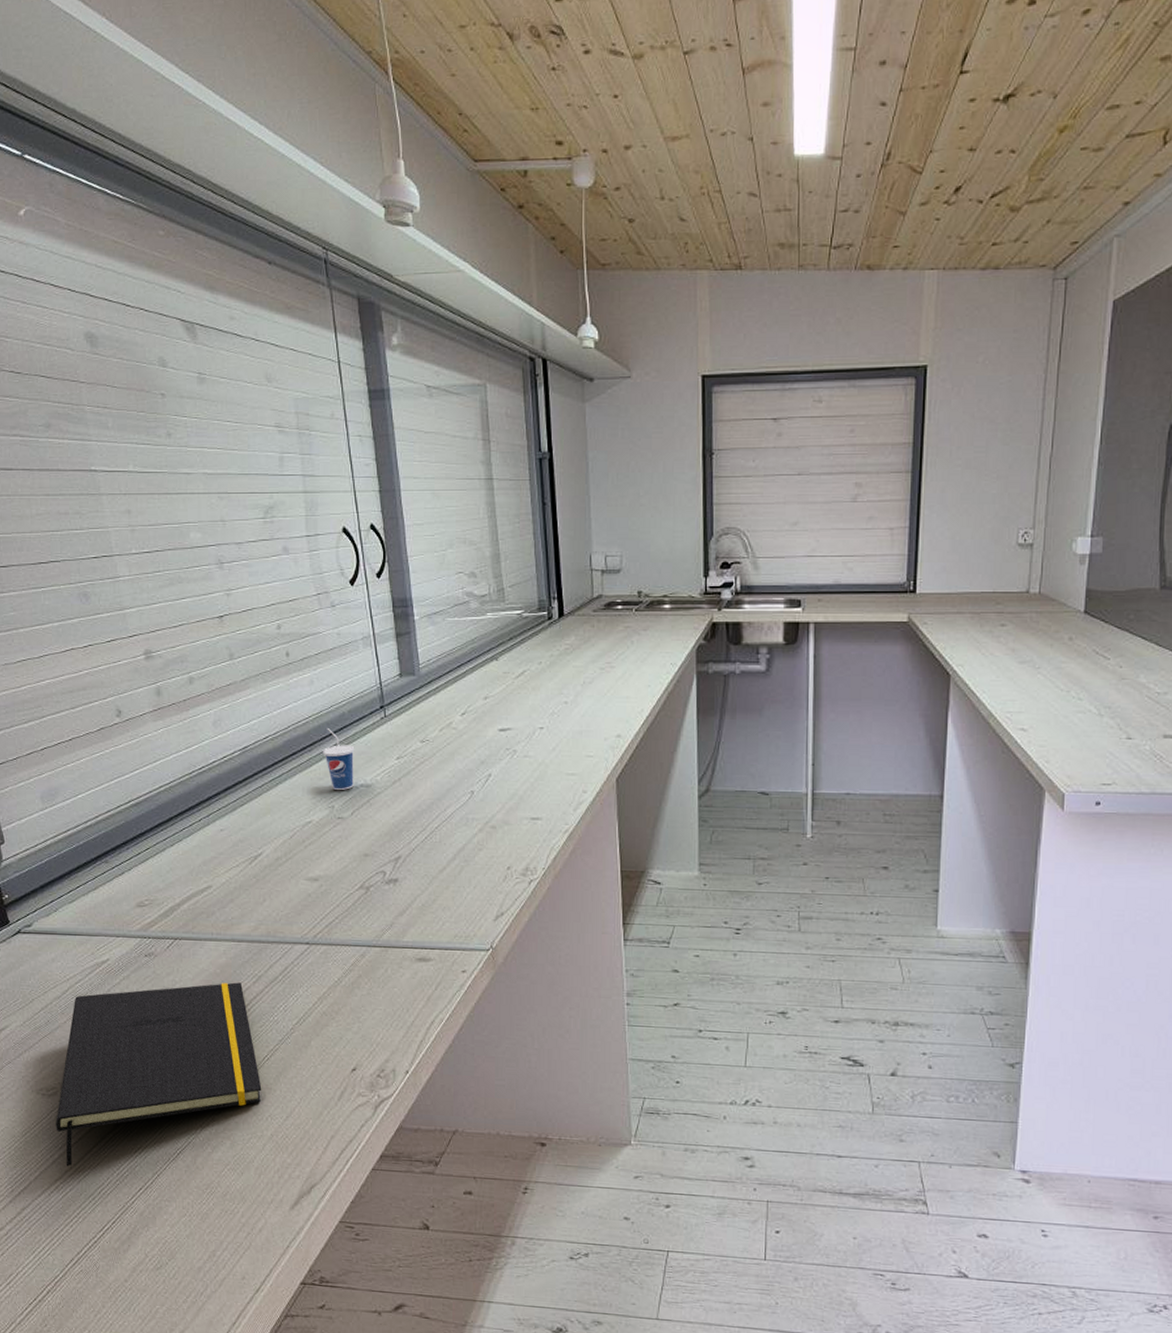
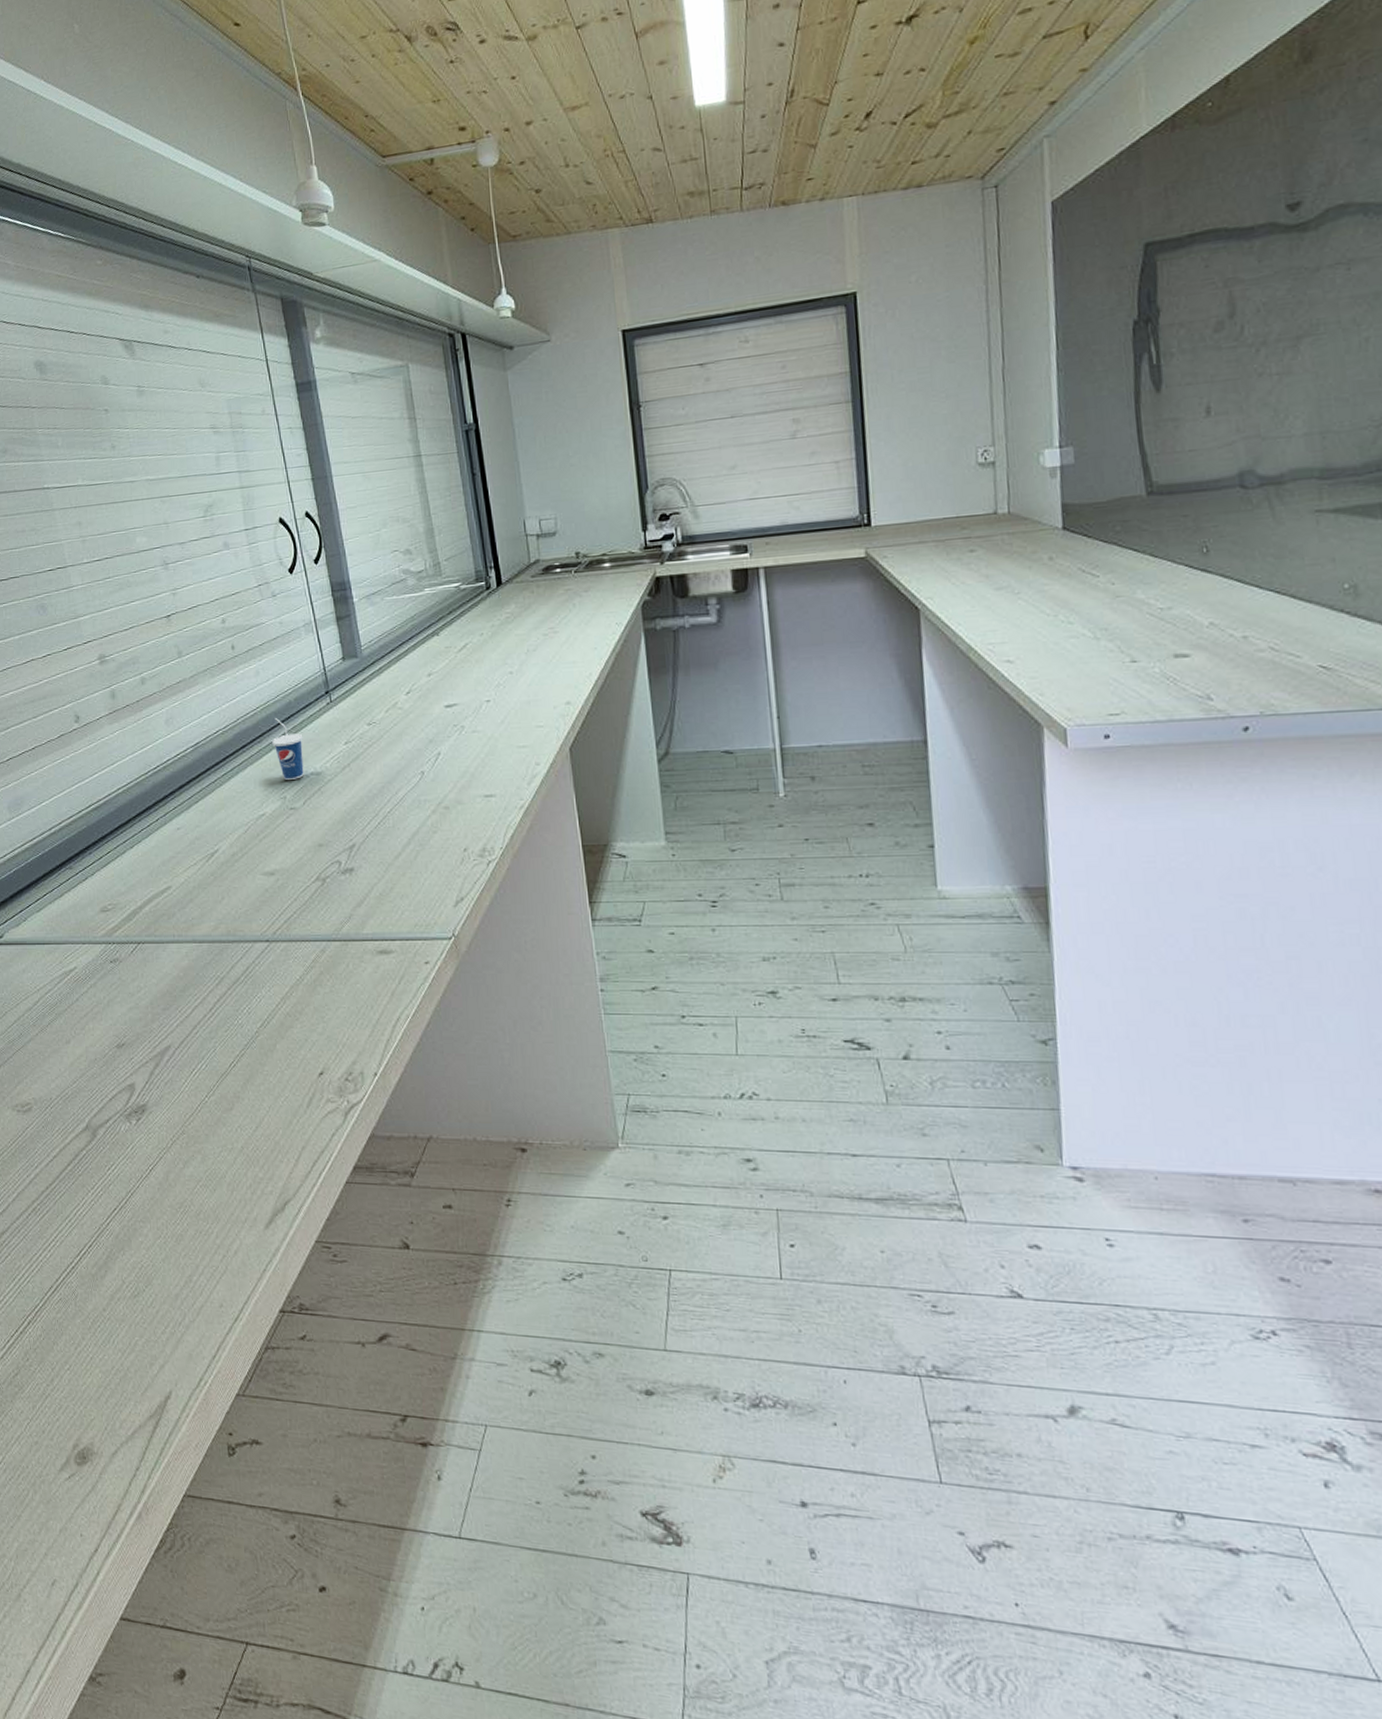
notepad: present [56,982,262,1167] -> none [31,985,230,1187]

